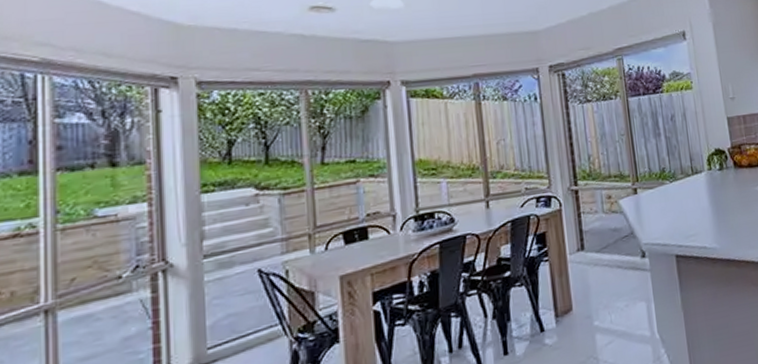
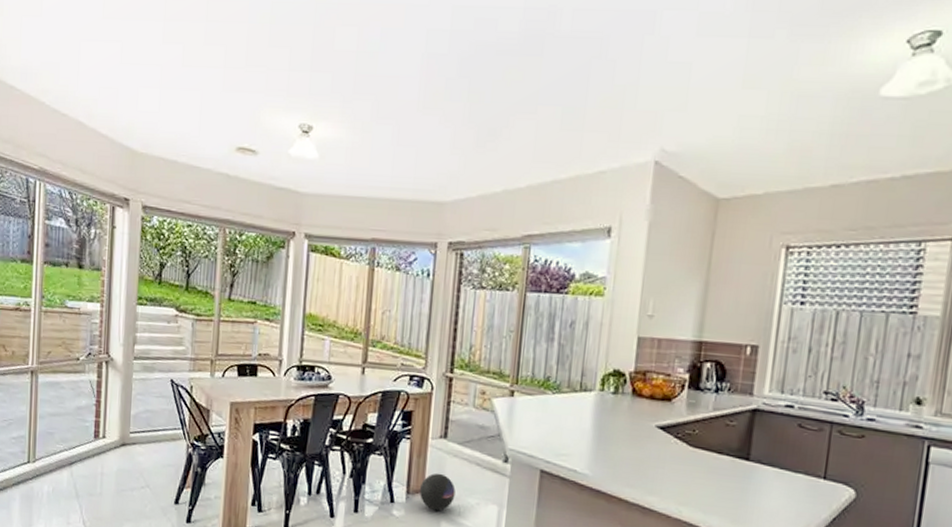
ball: none [568,286,604,327] -> present [420,473,456,511]

